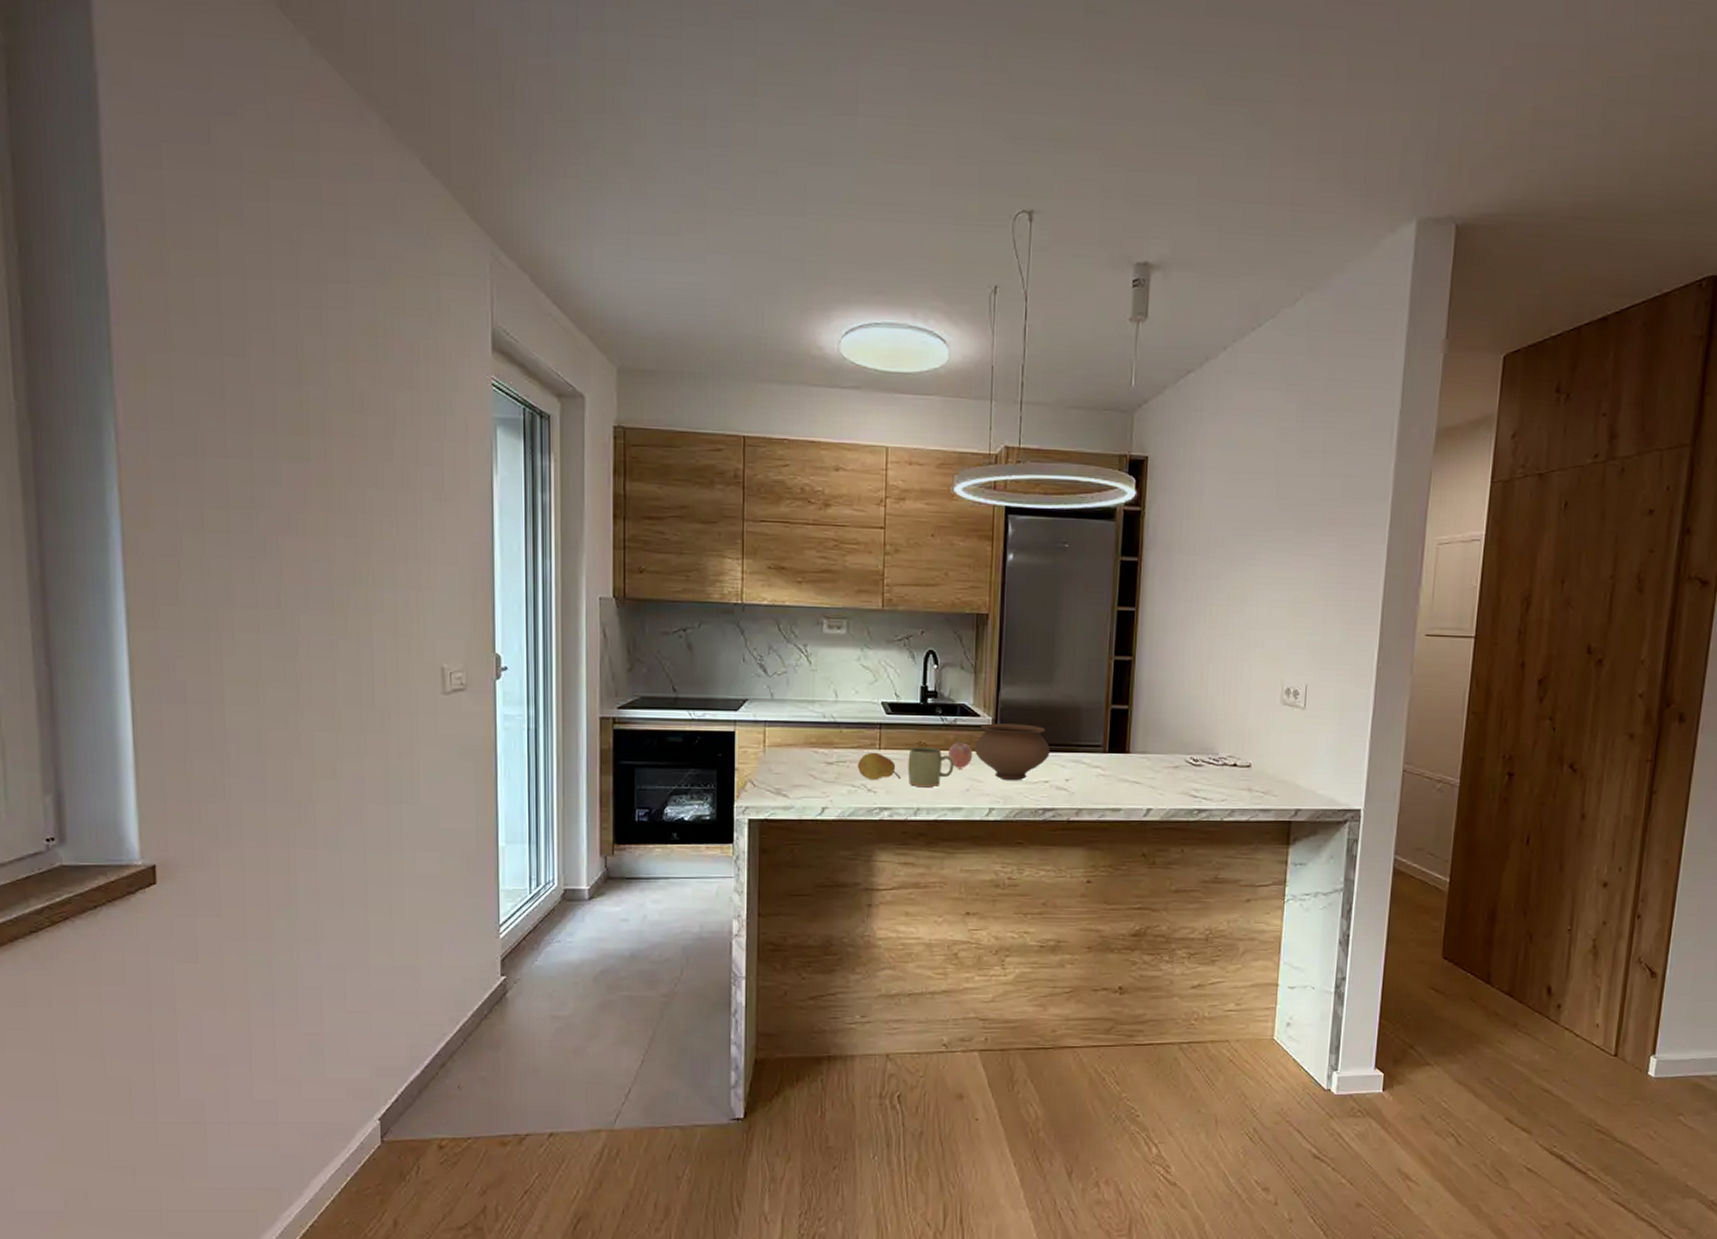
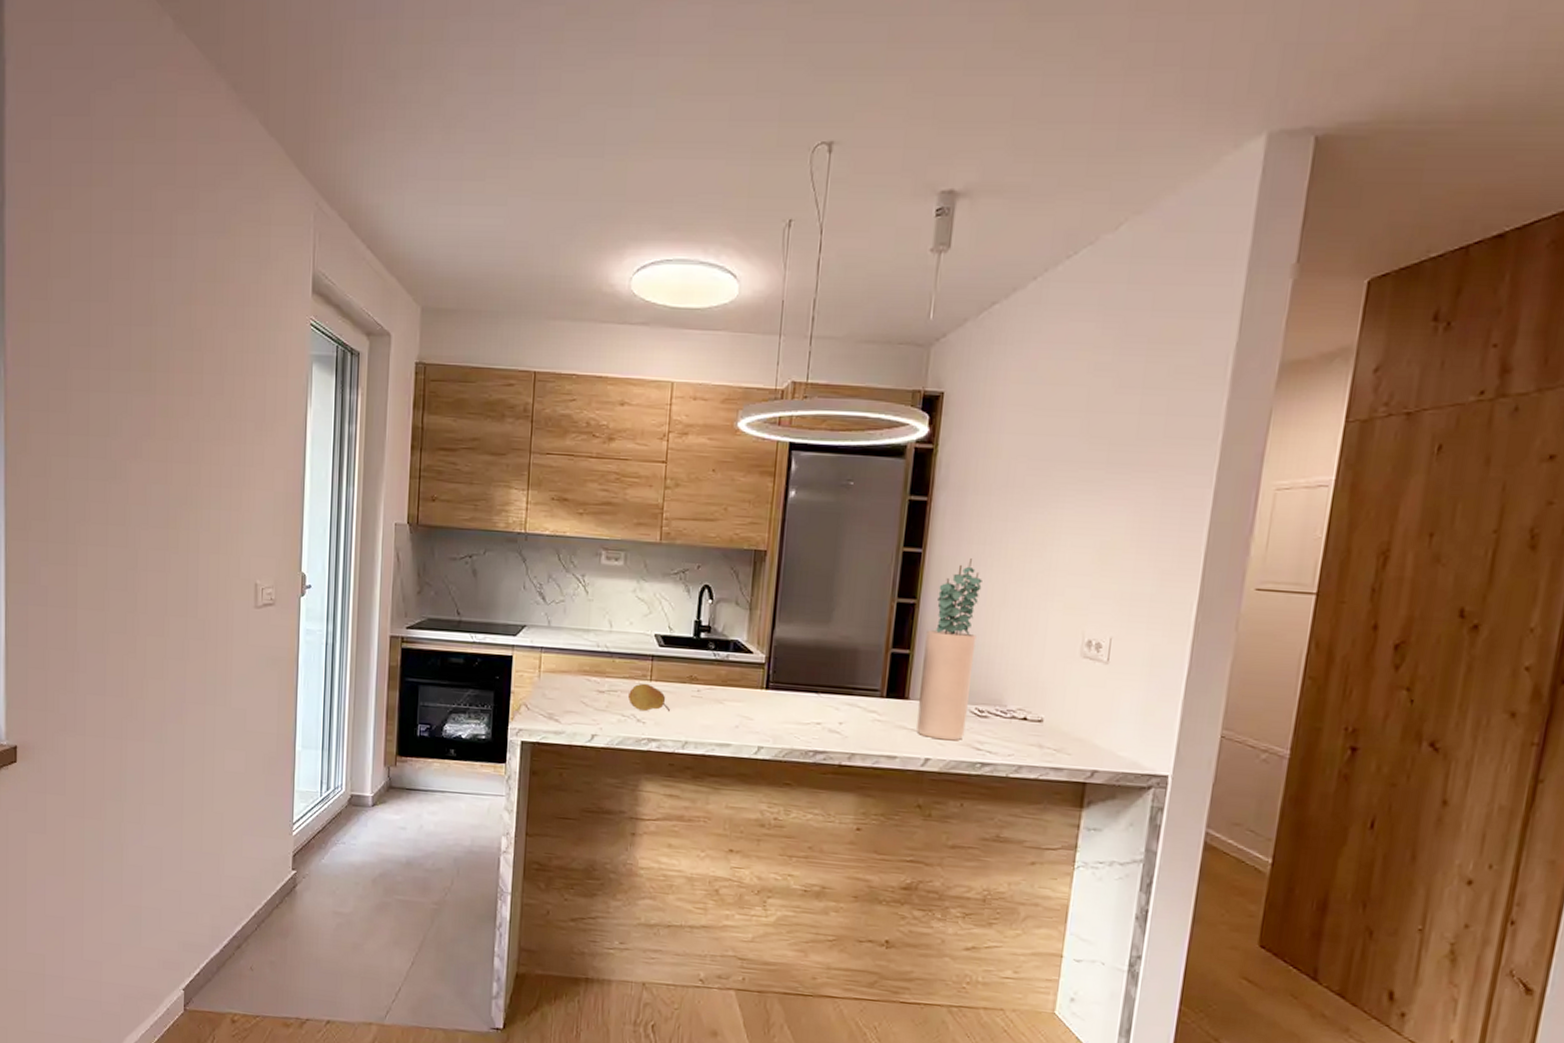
mug: present [907,747,954,788] -> none [677,681,725,722]
fruit: present [947,742,973,769] -> none [718,678,745,705]
bowl: present [973,723,1050,781] -> none [745,661,824,721]
vase: none [1137,615,1191,790] -> present [915,558,982,741]

